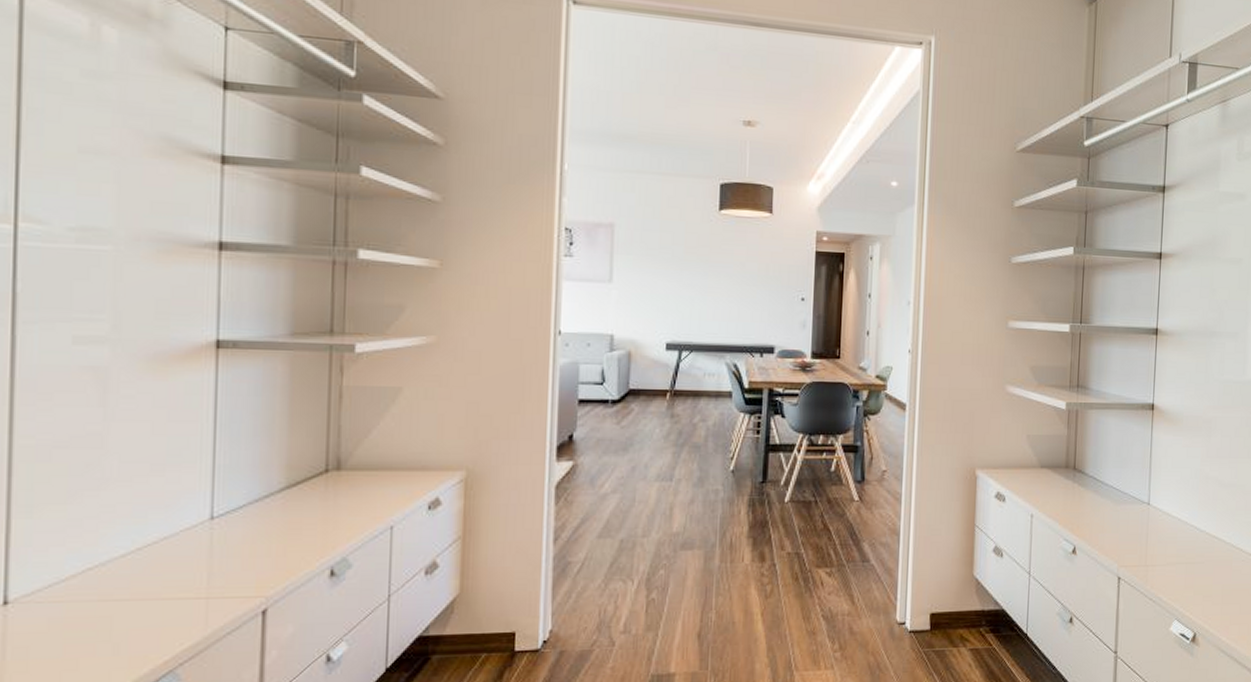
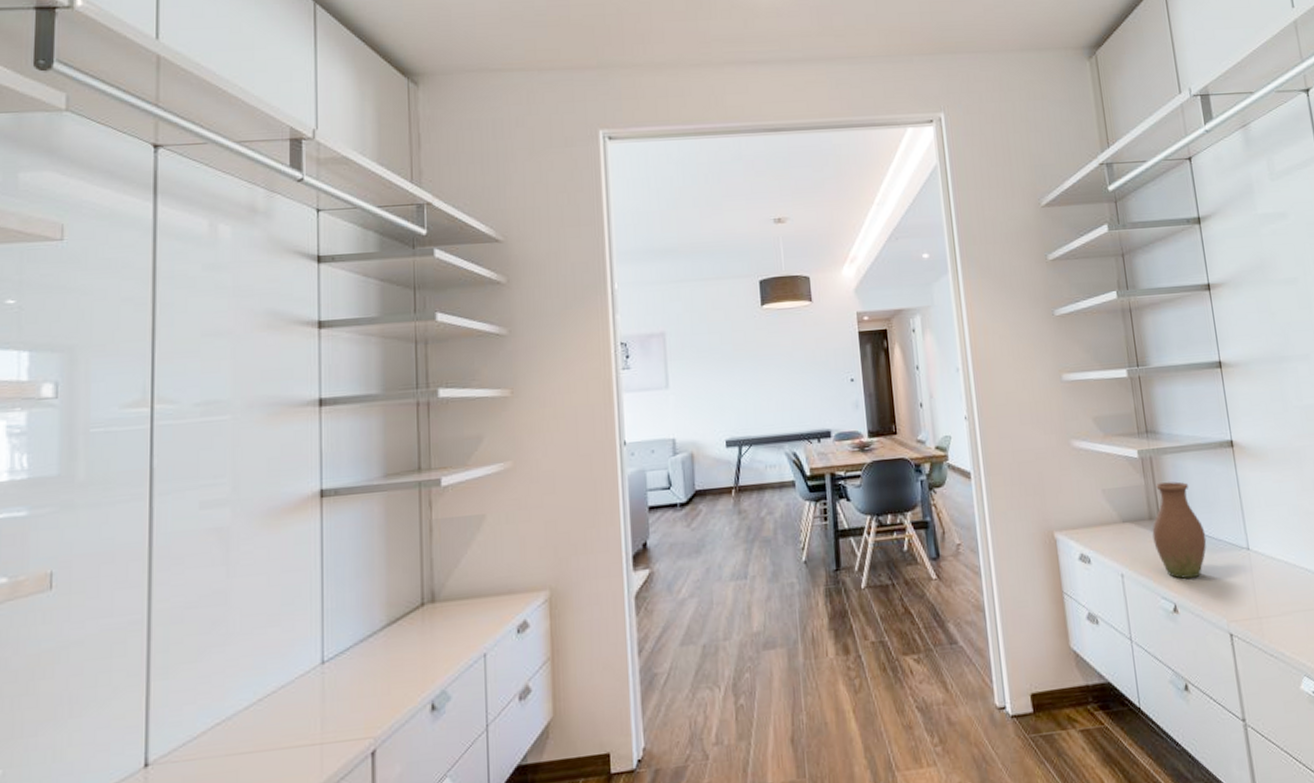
vase: none [1065,435,1114,525] -> present [1152,481,1207,579]

